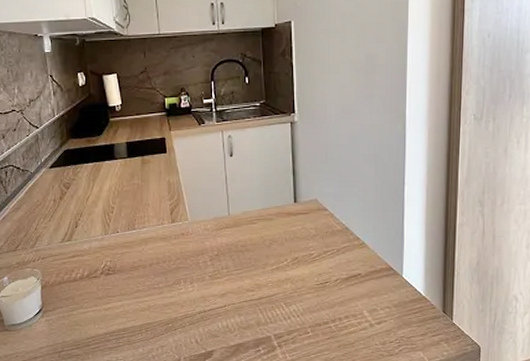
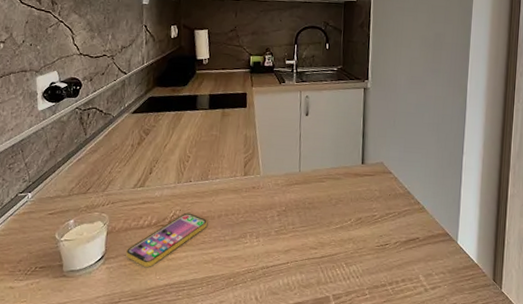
smartphone: none [62,263,140,317] -> present [125,212,208,267]

